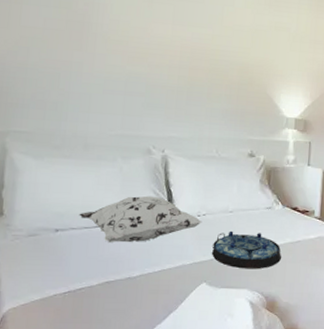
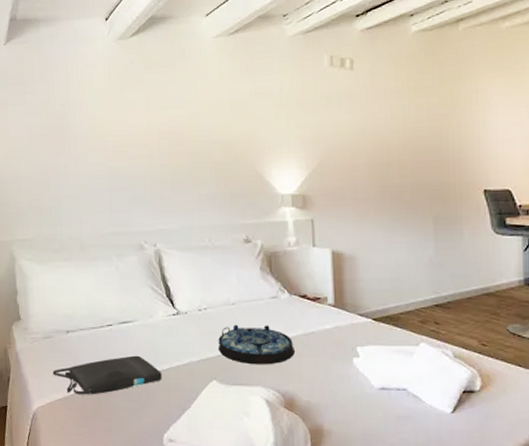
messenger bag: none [32,257,153,296] -> present [52,355,162,395]
decorative pillow: present [79,196,202,242] -> none [85,292,204,341]

